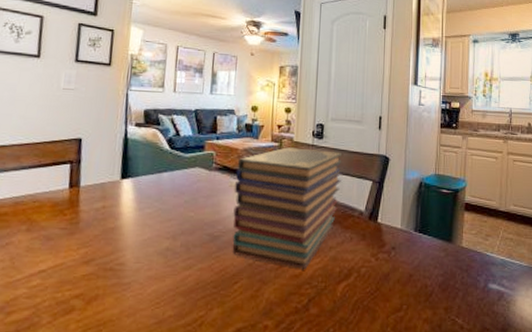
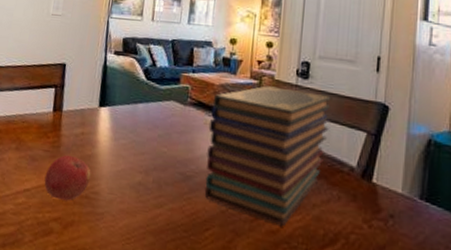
apple: none [62,230,115,276] -> present [44,155,91,201]

